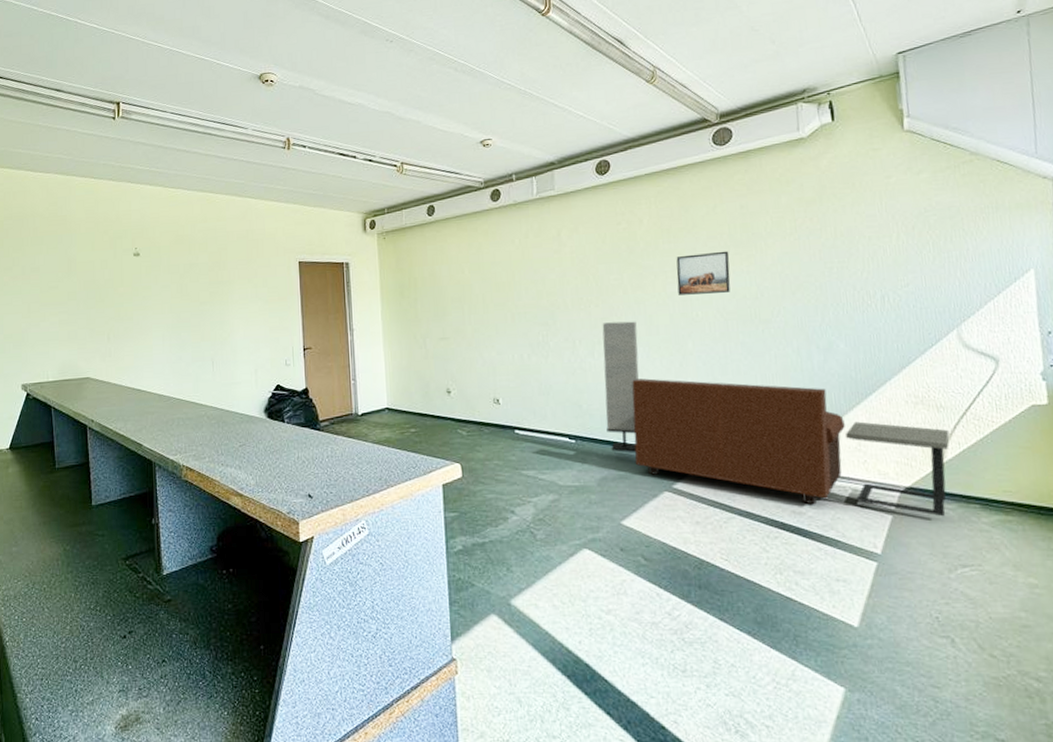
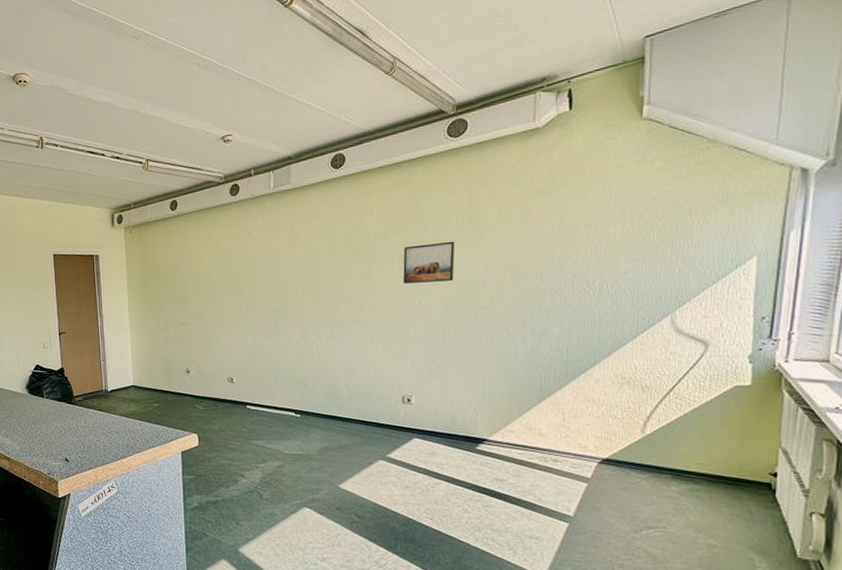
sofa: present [602,321,950,517] -> none [329,308,651,485]

